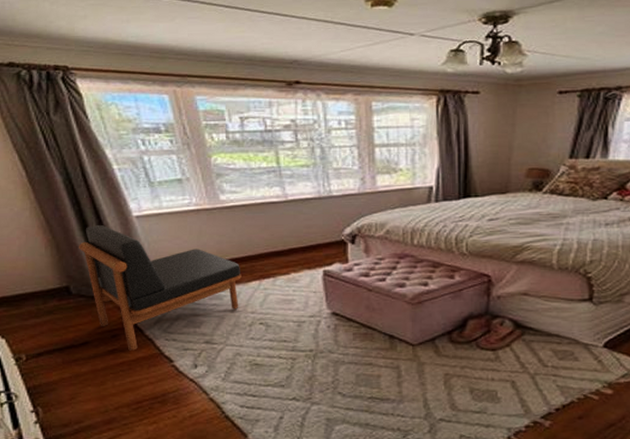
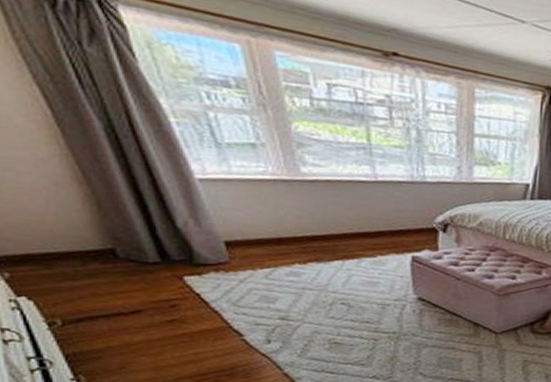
armless chair: present [79,225,241,351] -> none [126,184,323,322]

